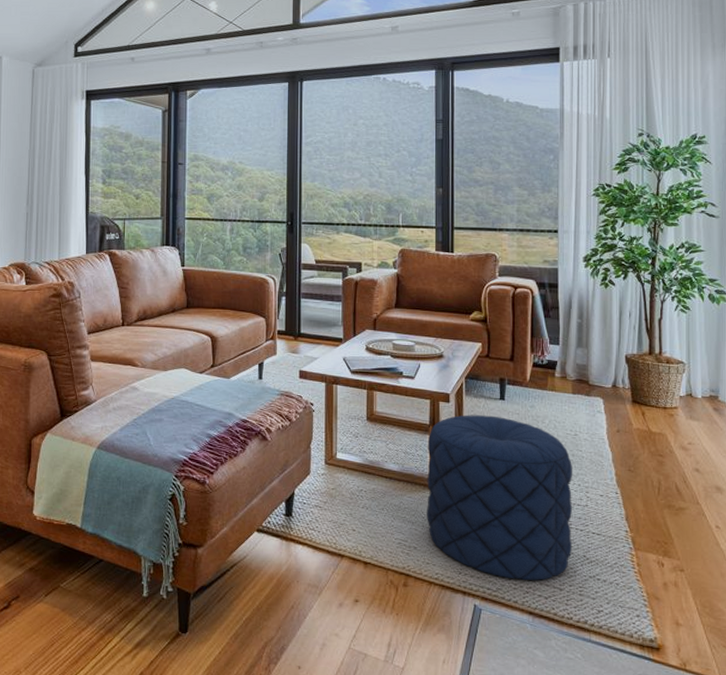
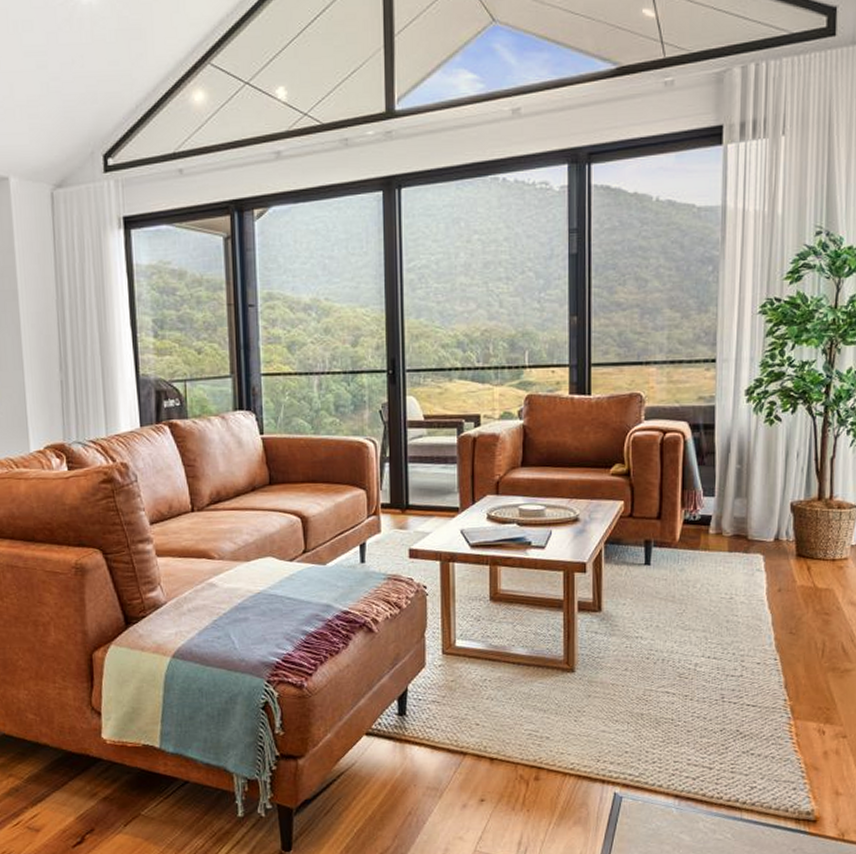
pouf: present [427,415,573,580] -> none [560,584,728,762]

